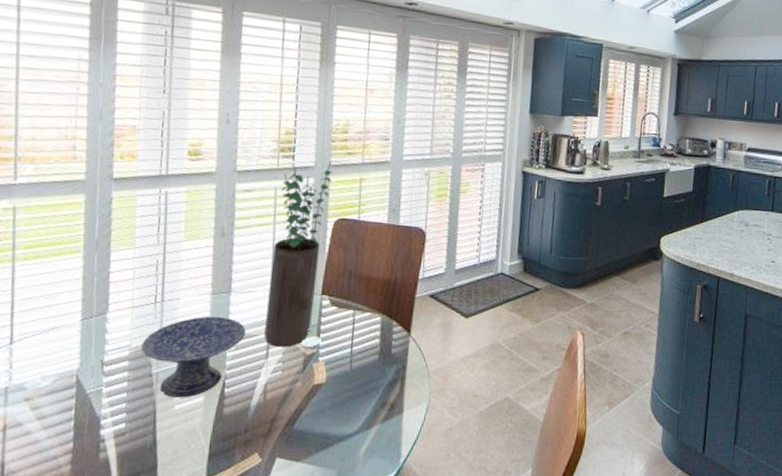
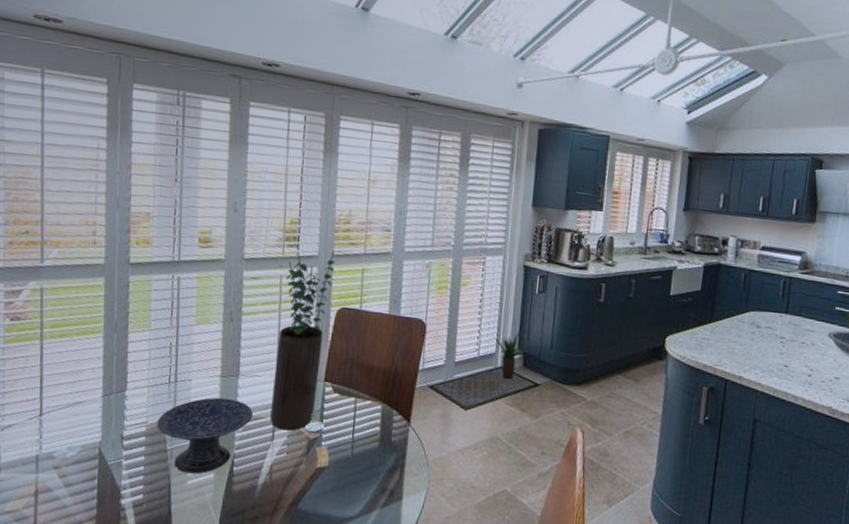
potted plant: none [495,235,530,284] -> present [495,330,530,379]

